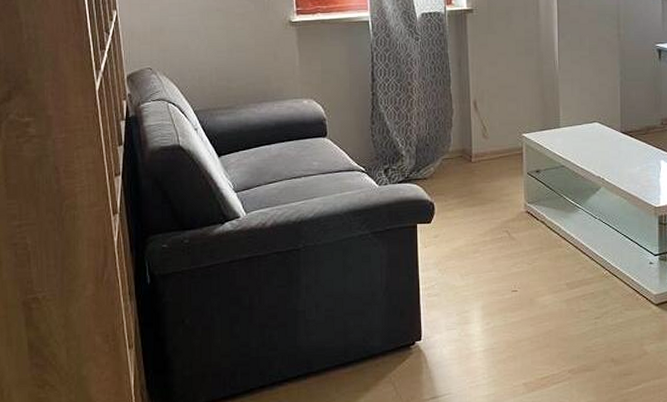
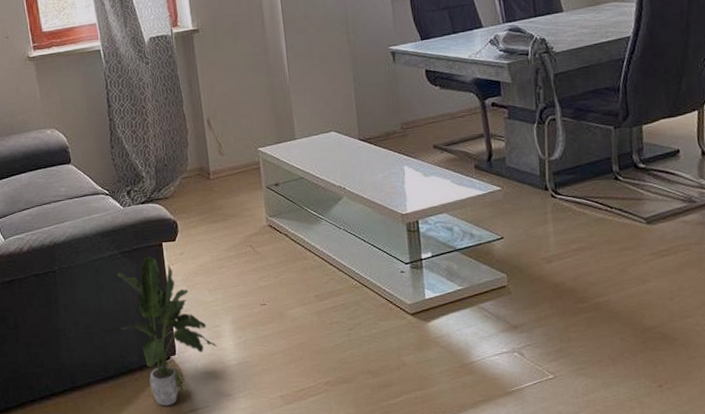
potted plant: none [365,237,464,393] -> present [117,256,217,406]

